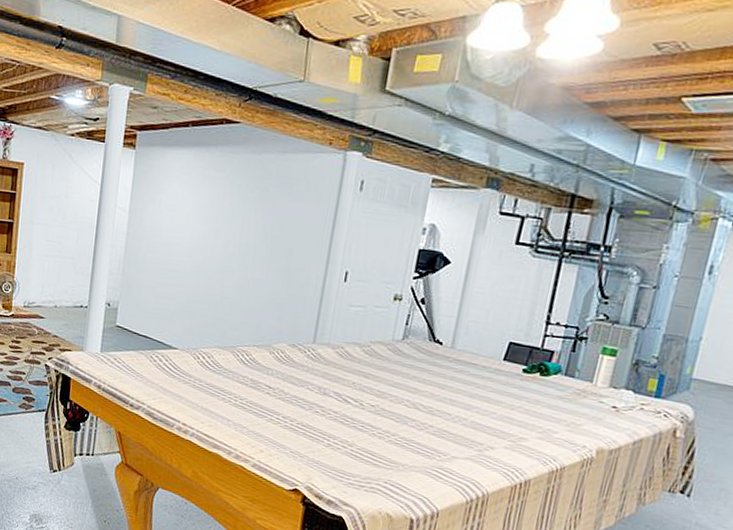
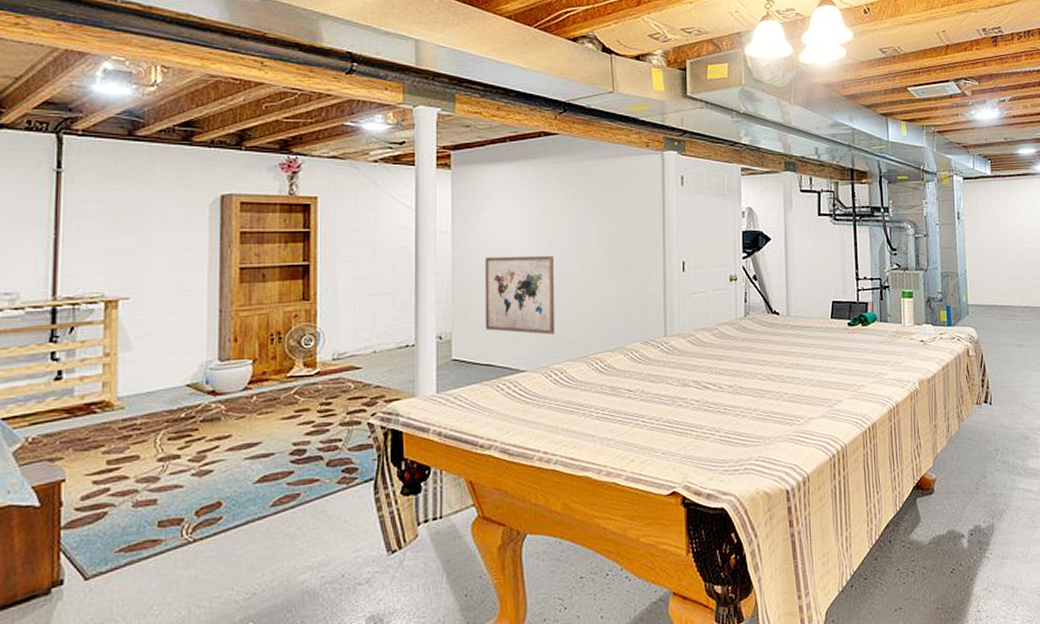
wall art: none [147,237,218,320] -> present [484,255,556,335]

